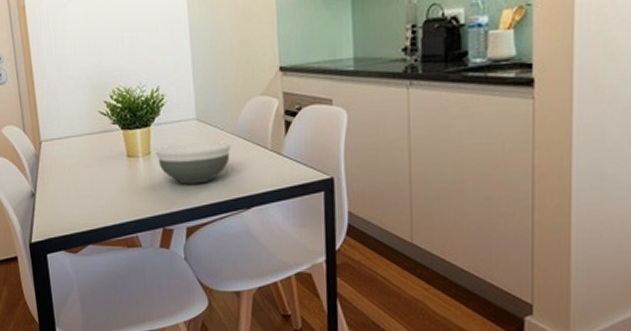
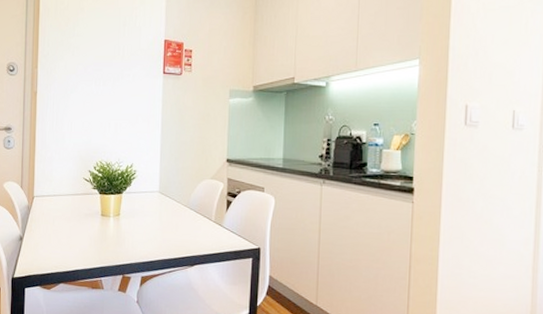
bowl: present [154,141,232,184] -> none [123,209,185,243]

